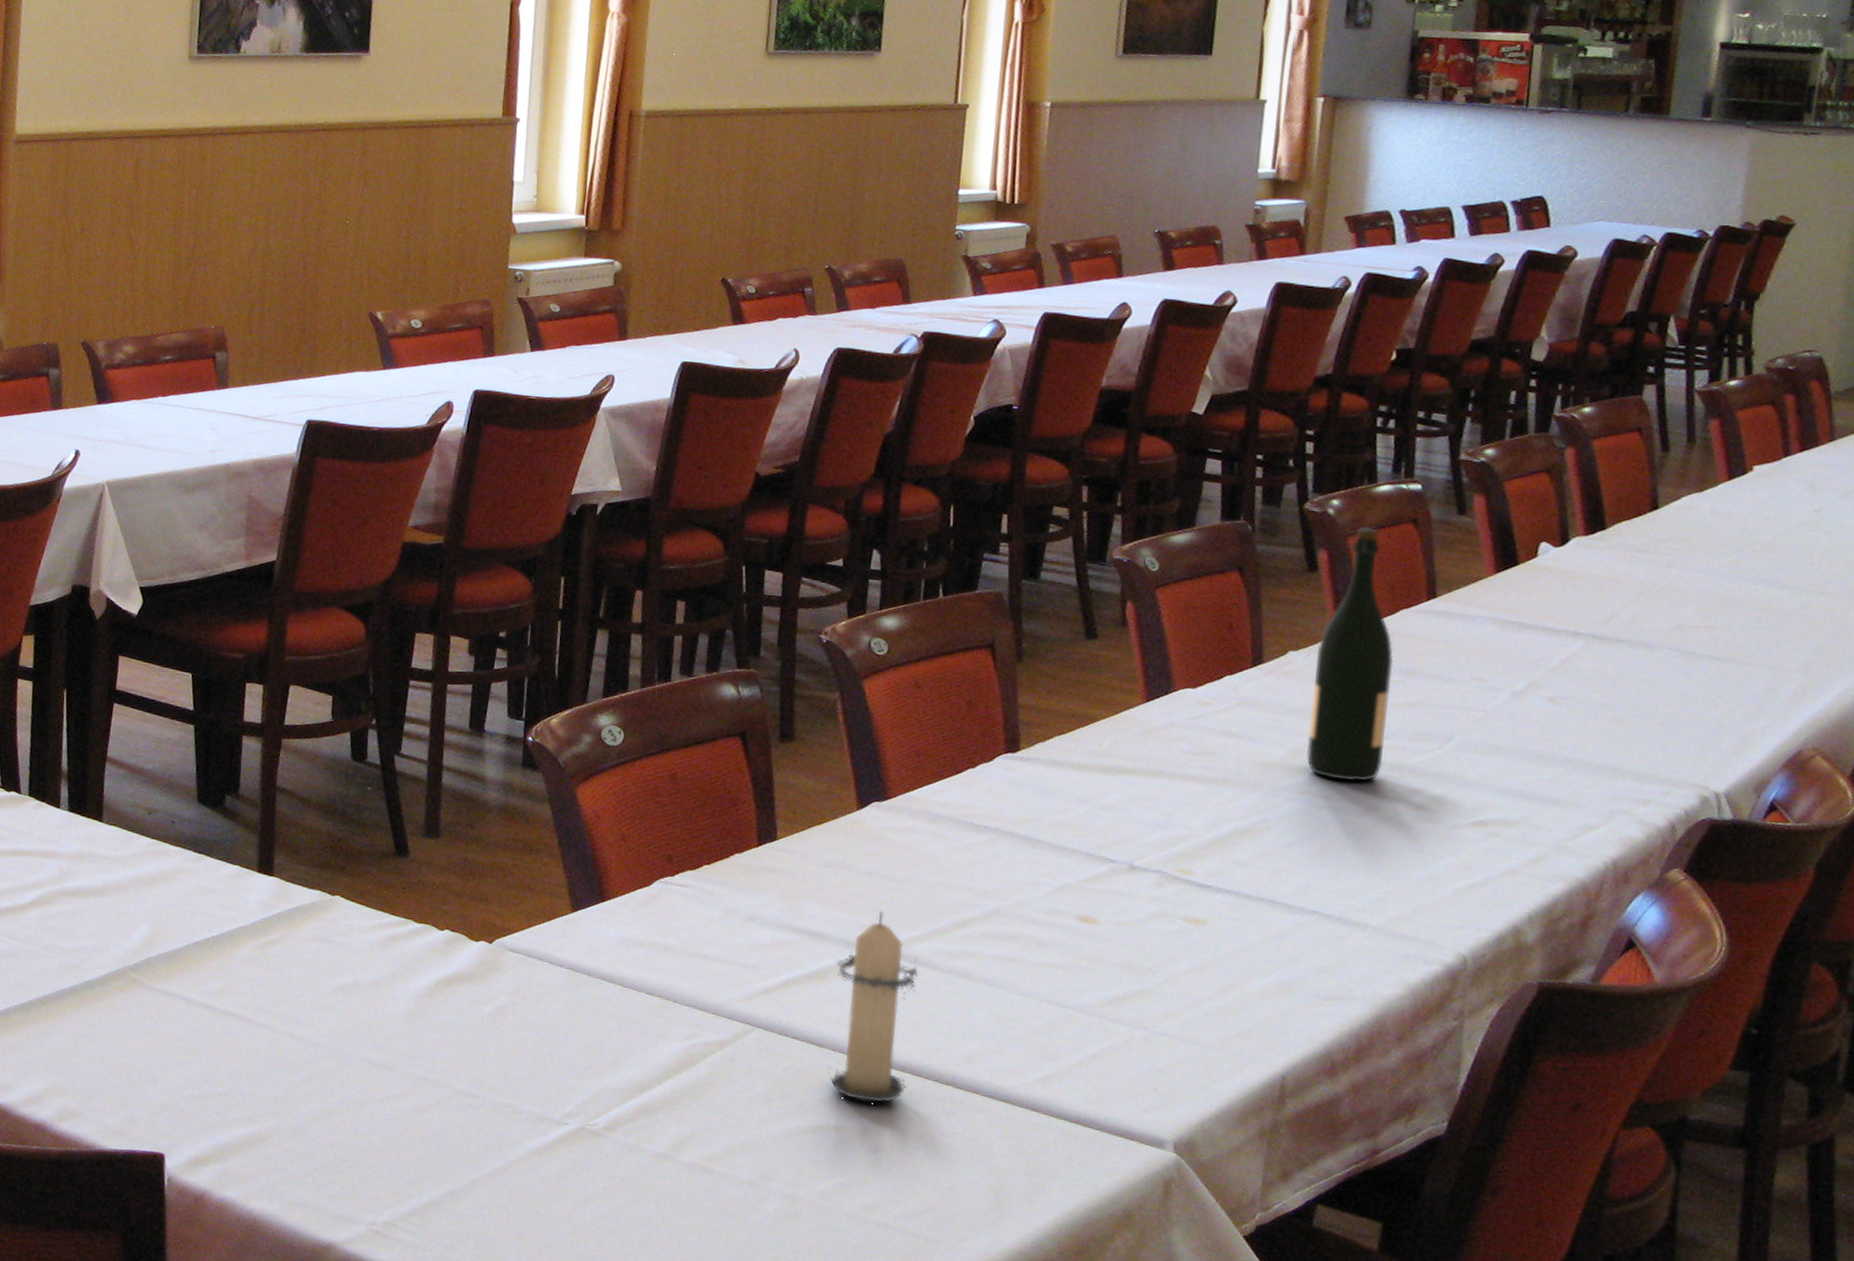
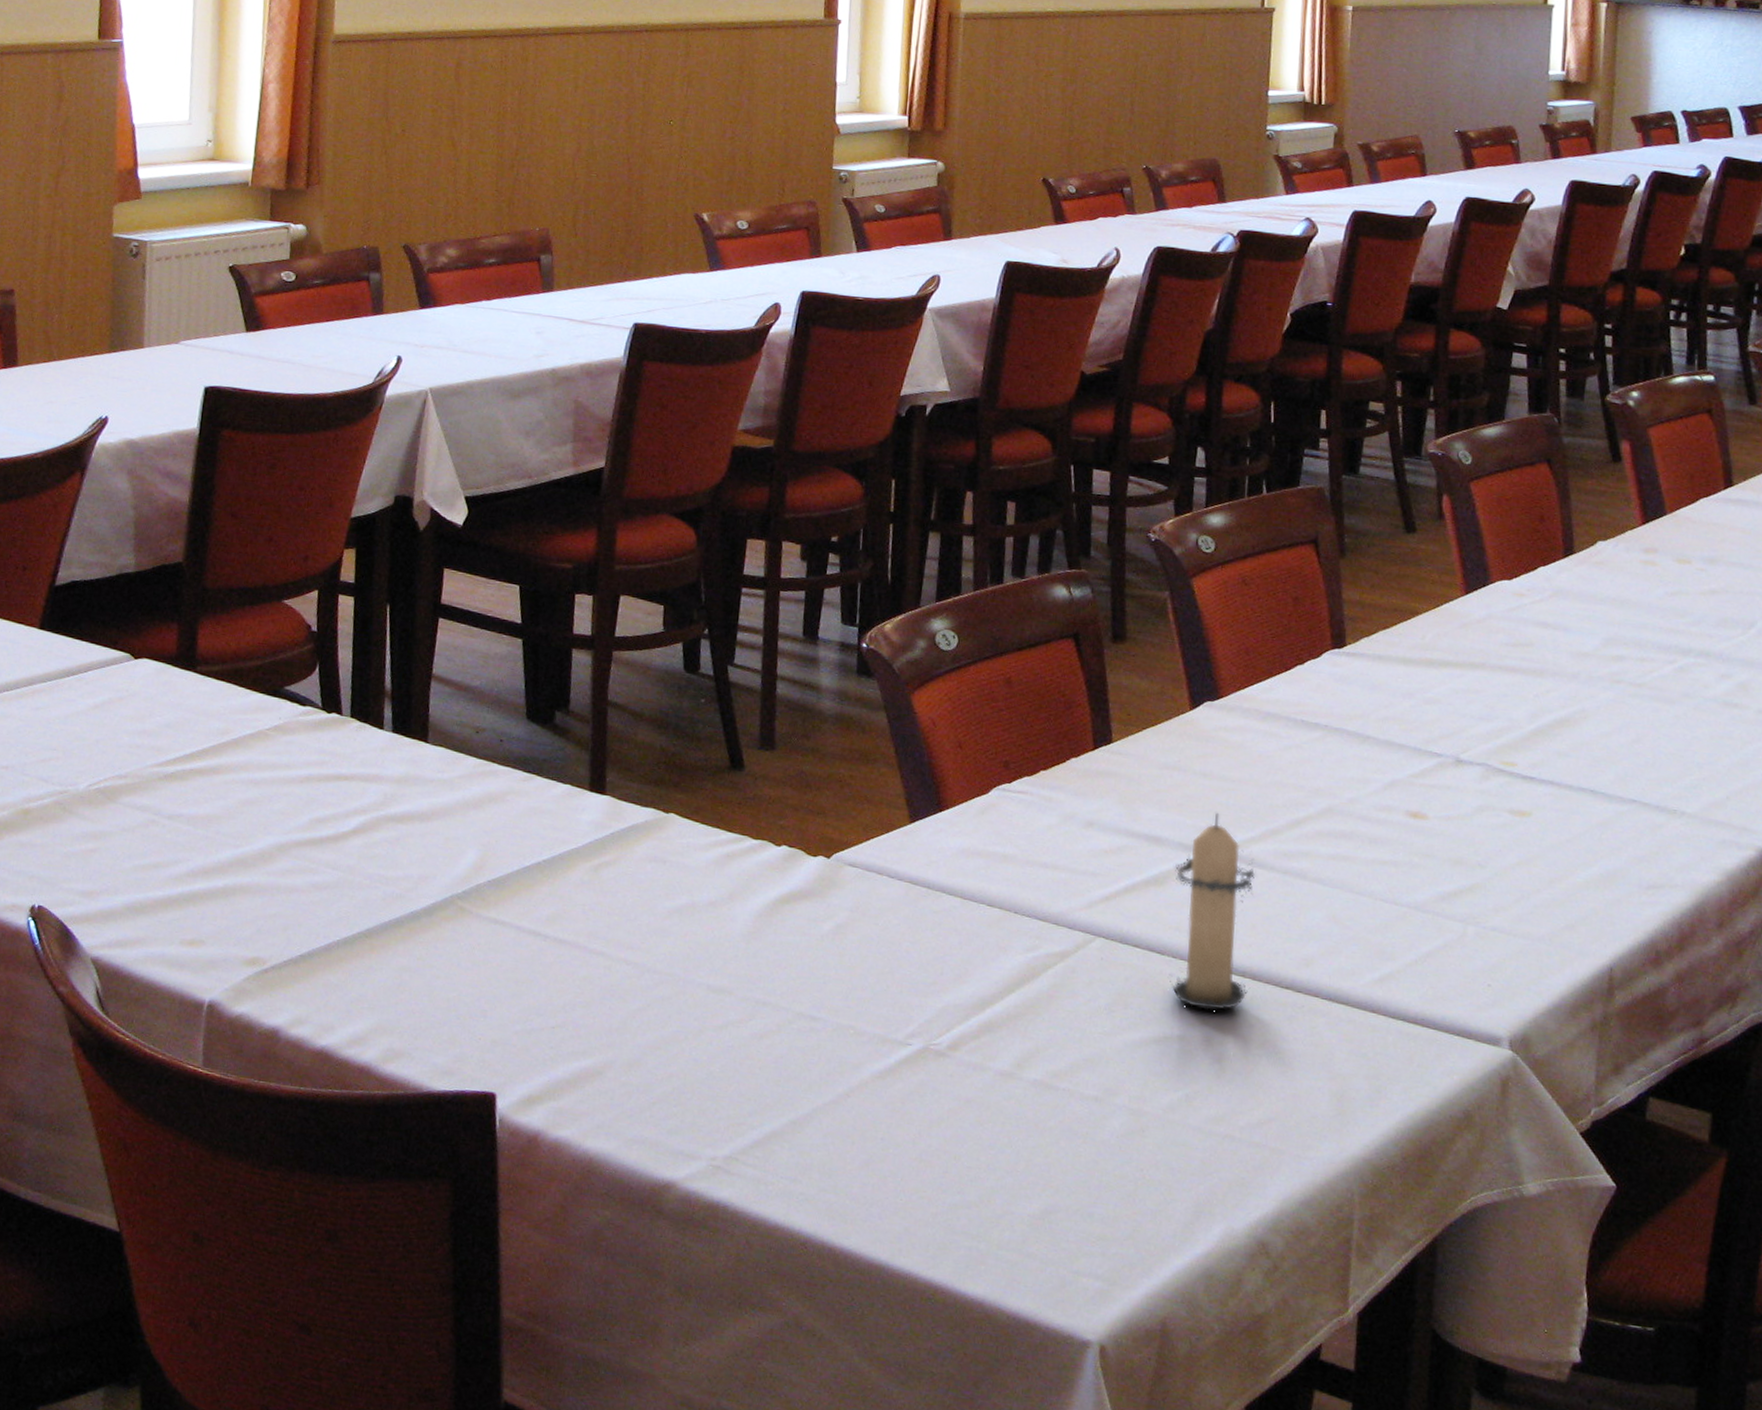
wine bottle: present [1306,527,1394,782] -> none [1619,418,1696,670]

